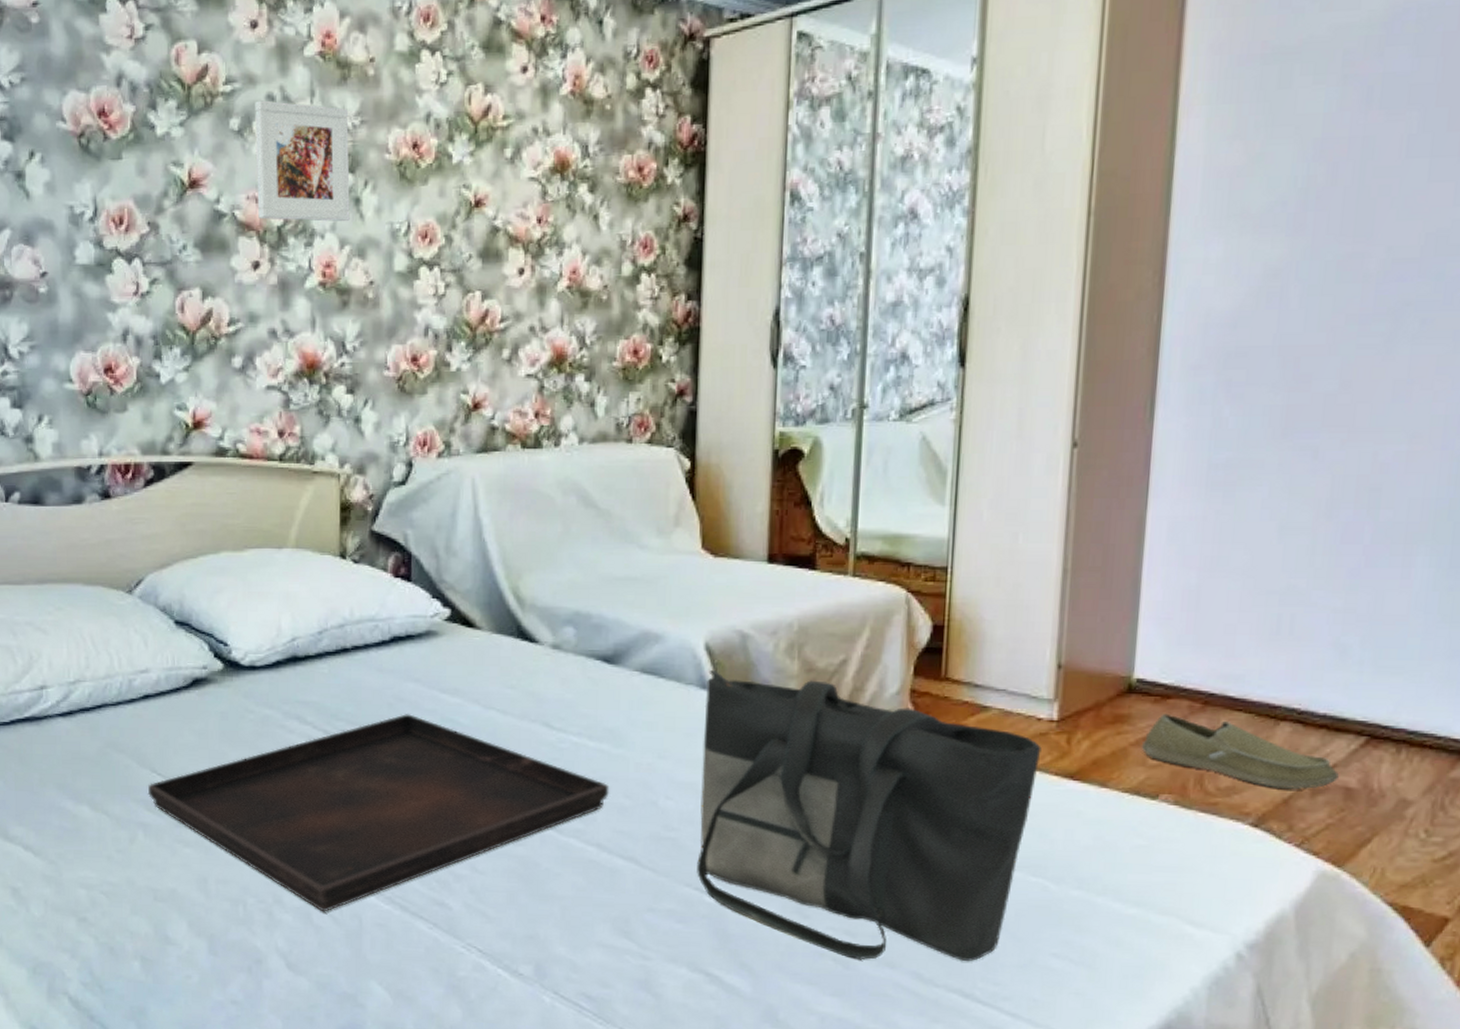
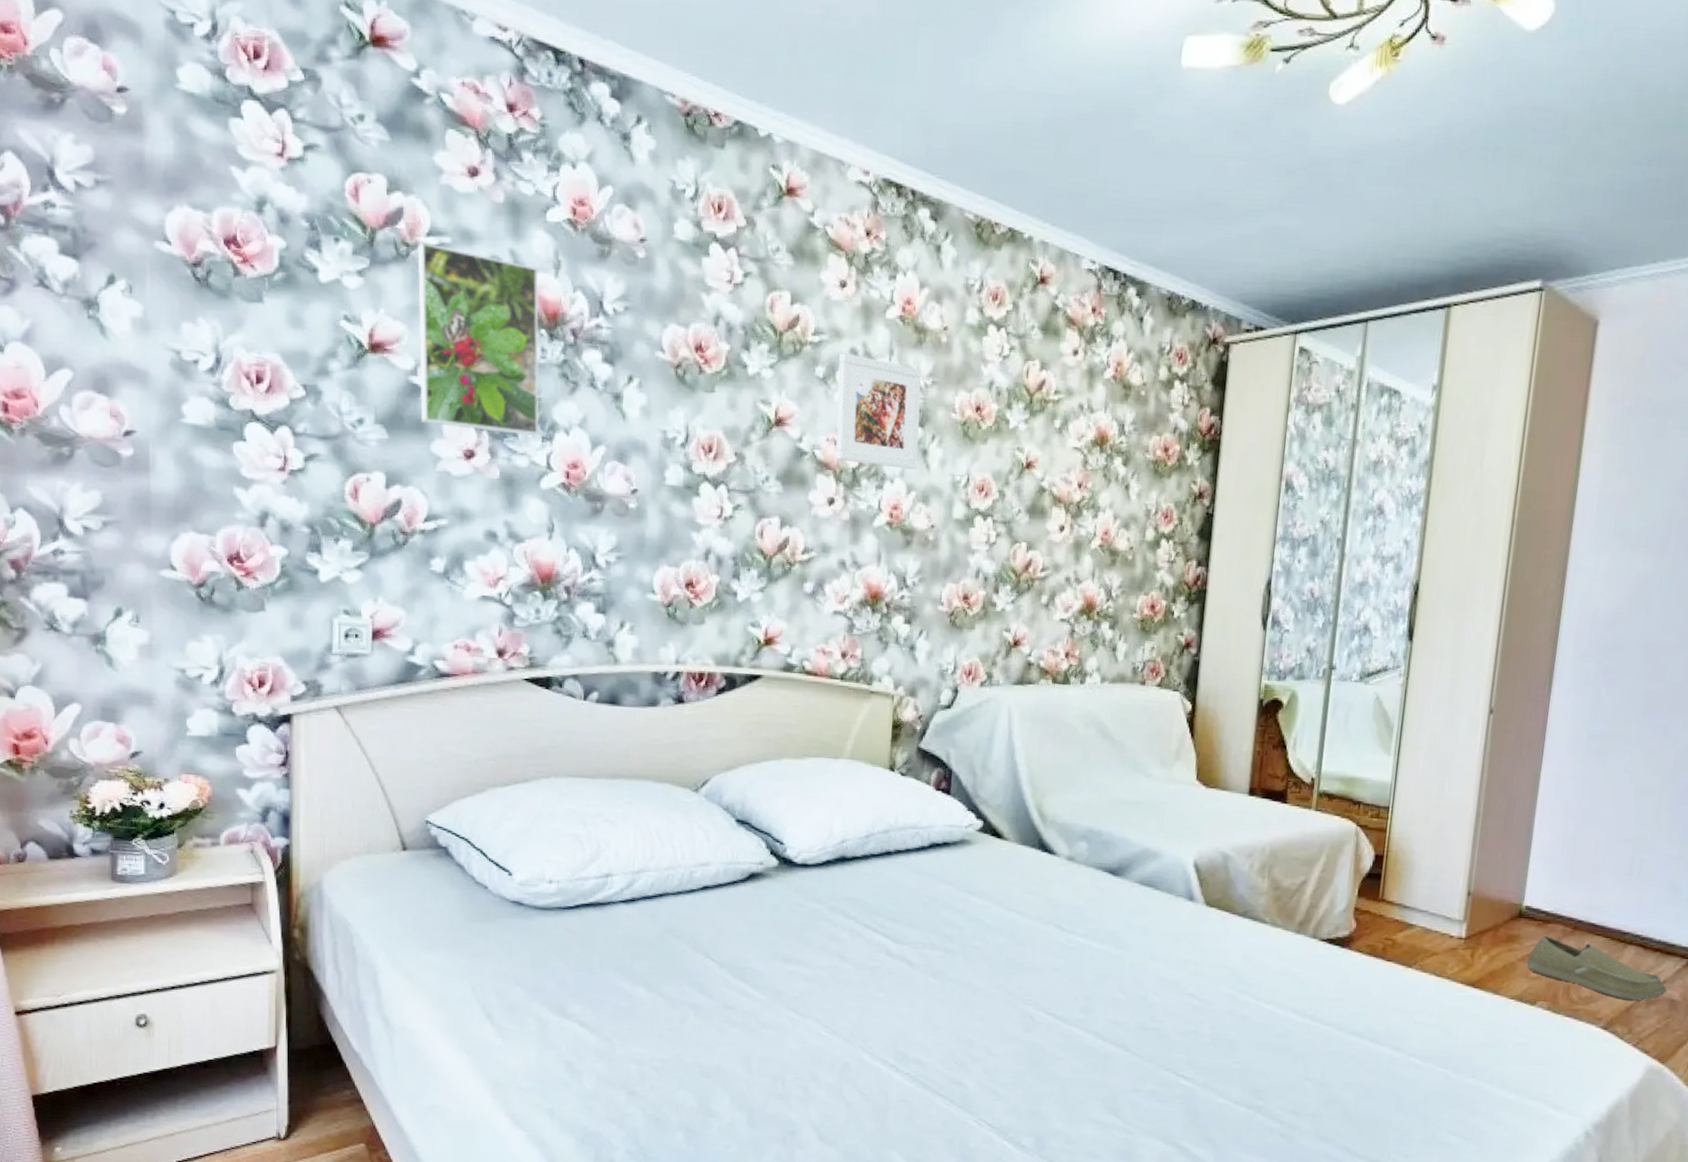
serving tray: present [147,714,610,912] -> none [700,913,1108,1089]
tote bag: present [697,669,1042,962] -> none [1175,884,1452,1138]

